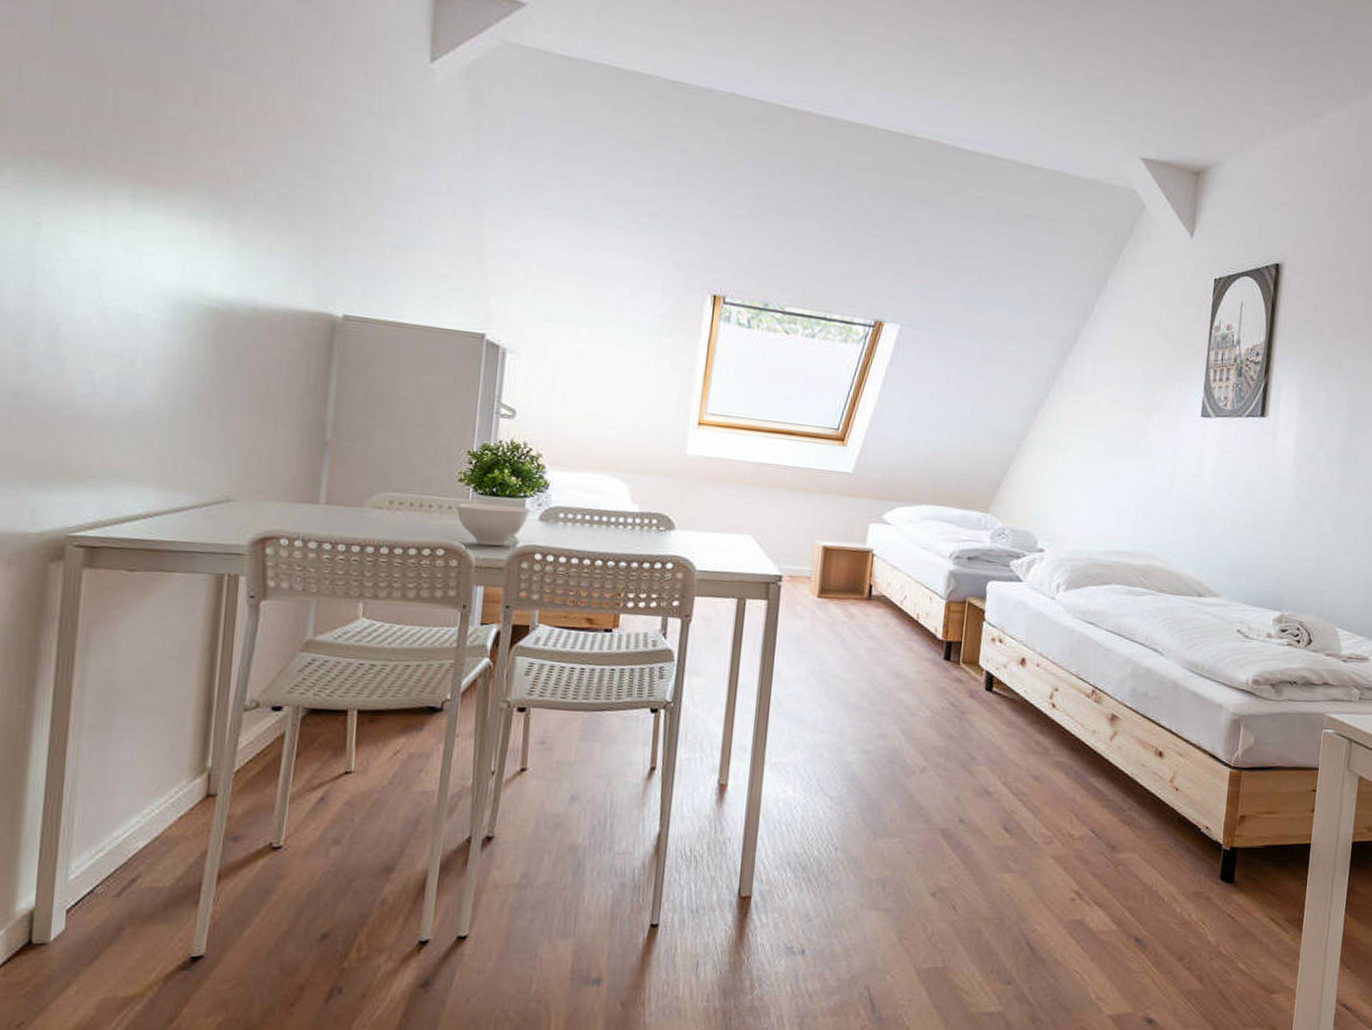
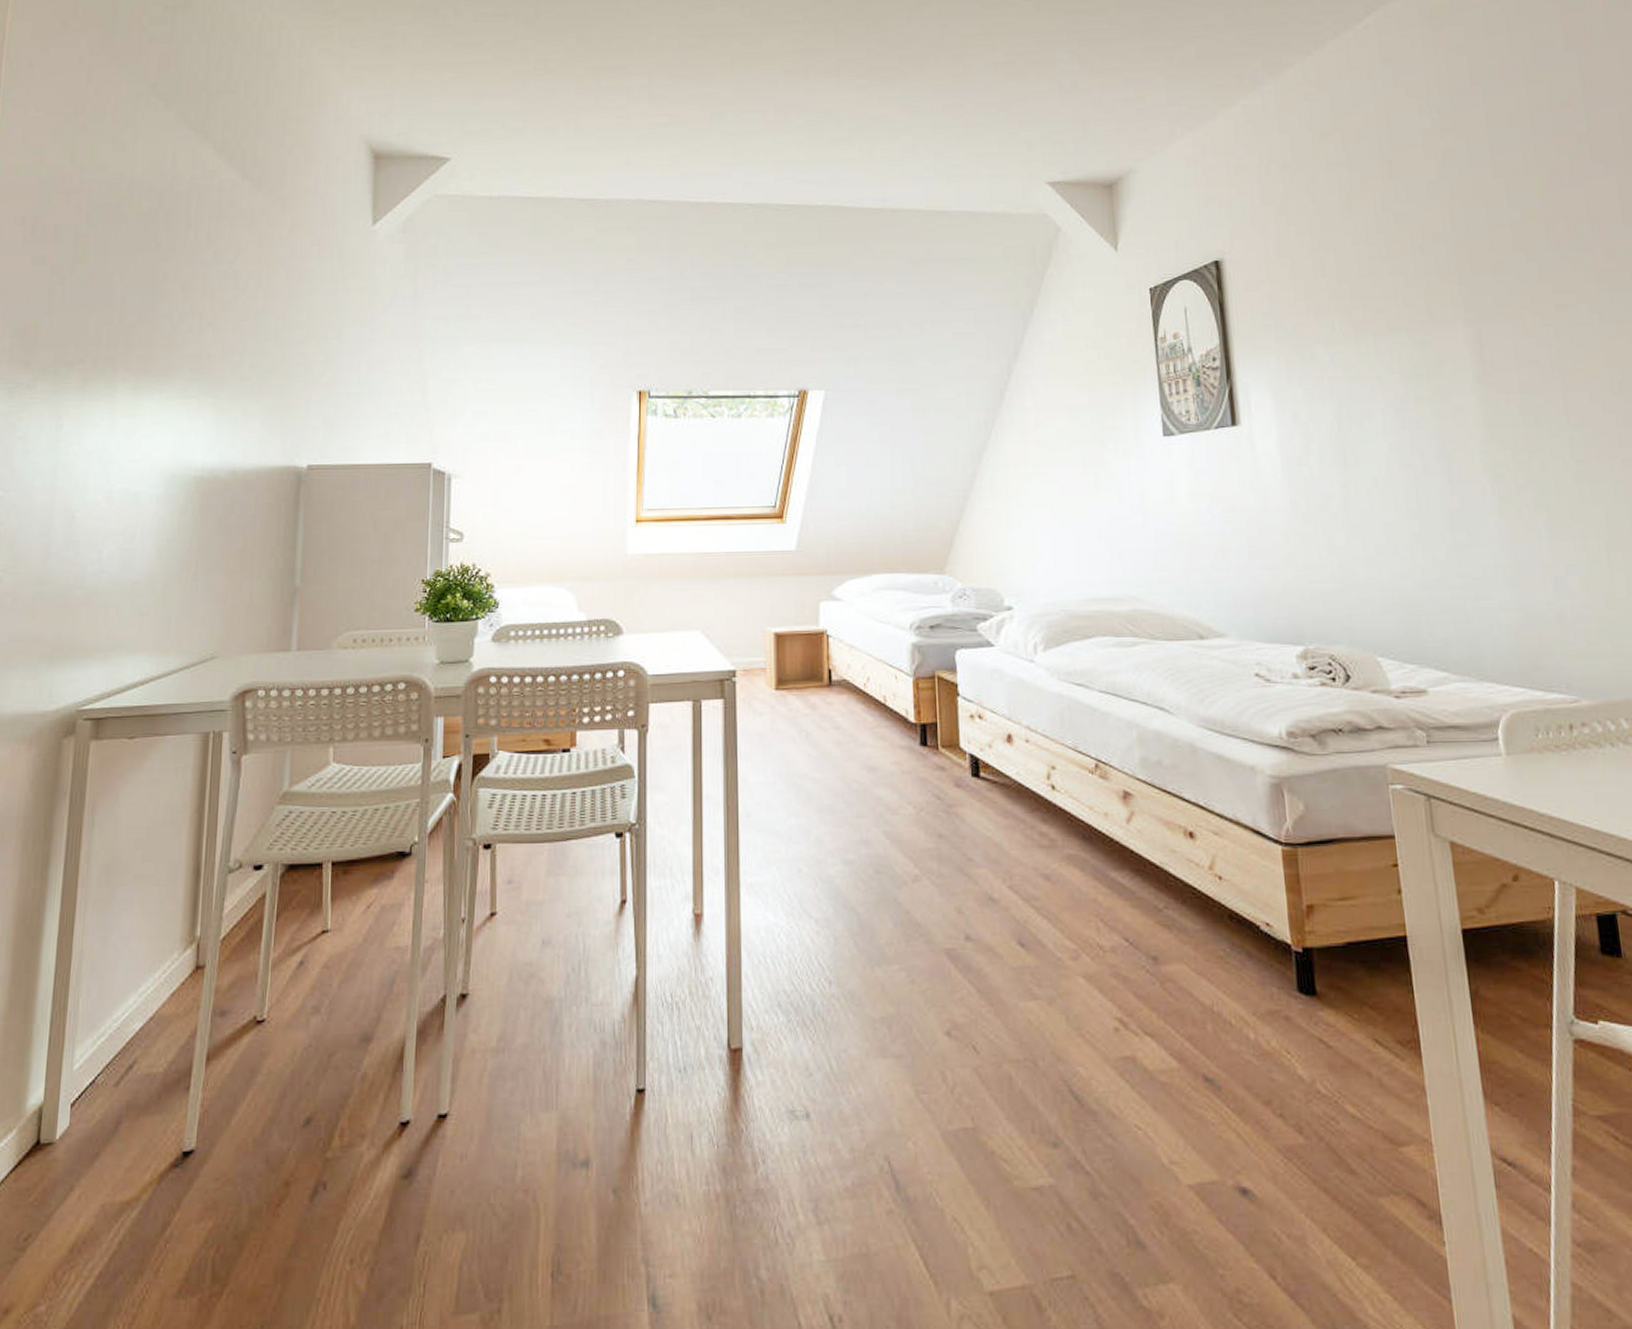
bowl: present [455,503,530,547] -> none [413,630,482,674]

